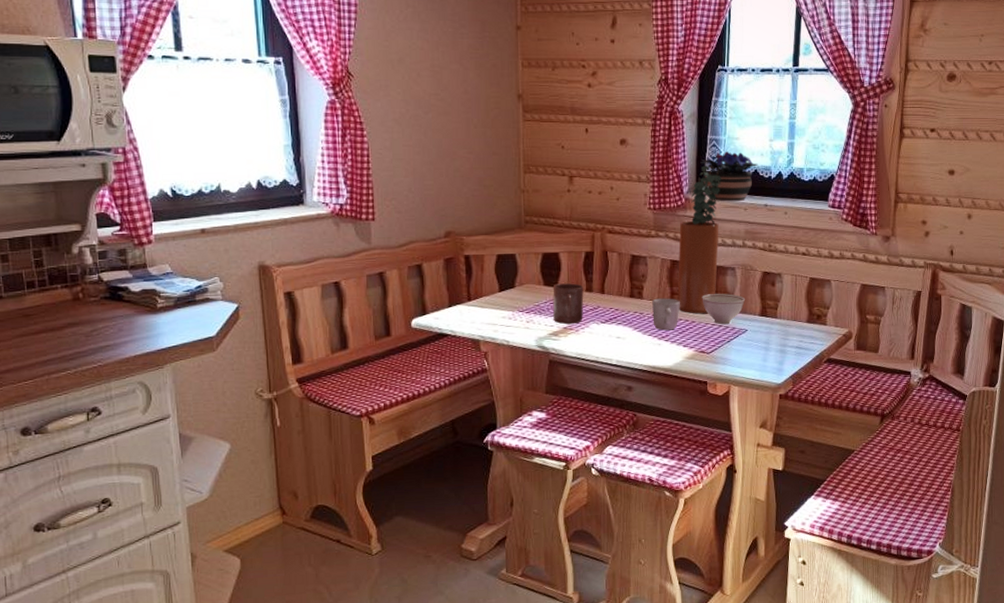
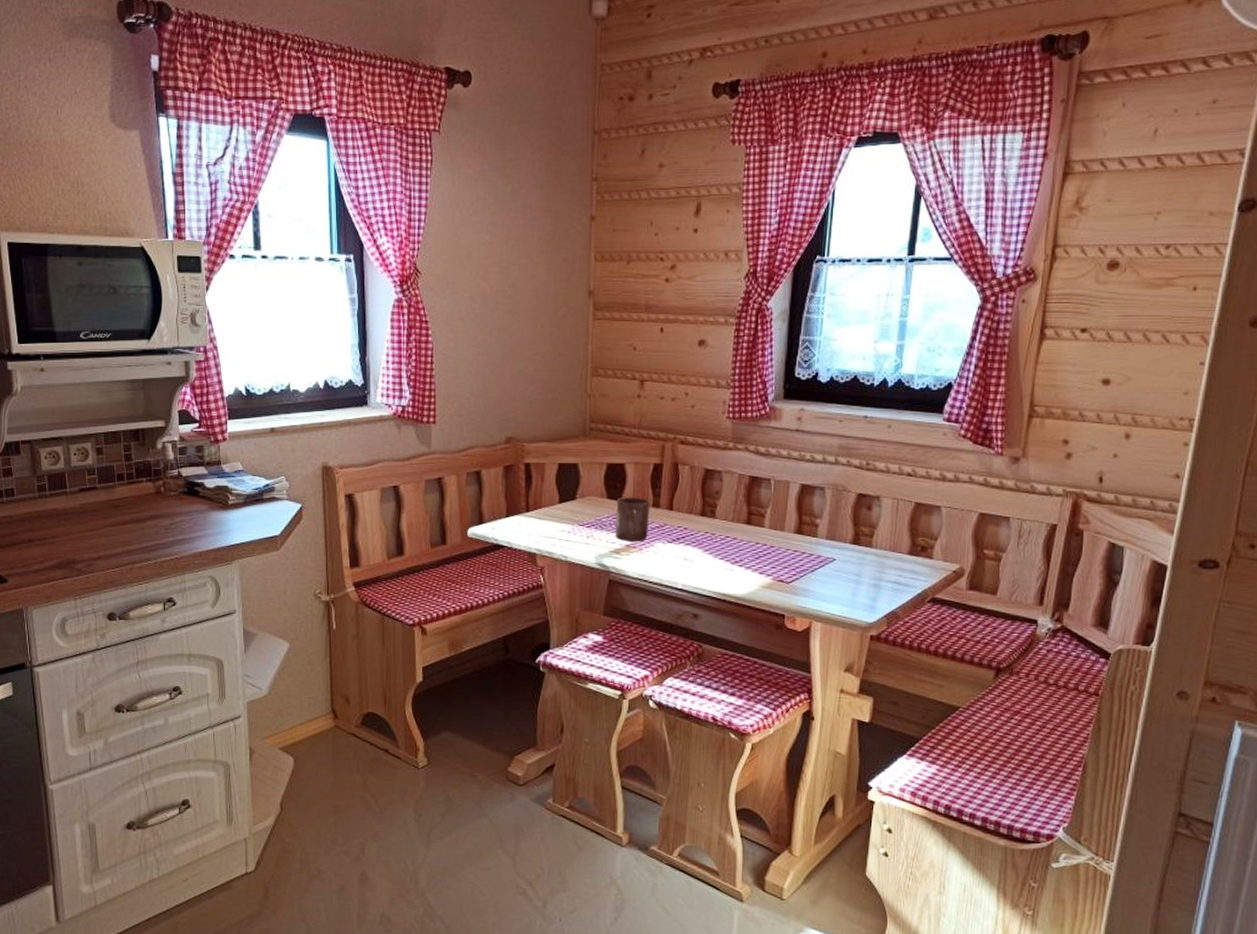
mug: present [652,298,680,331] -> none [725,518,758,555]
vase: present [677,158,721,313] -> none [755,362,813,537]
potted flower: present [700,151,758,202] -> none [790,354,859,412]
bowl: present [702,294,746,325] -> none [783,516,836,552]

